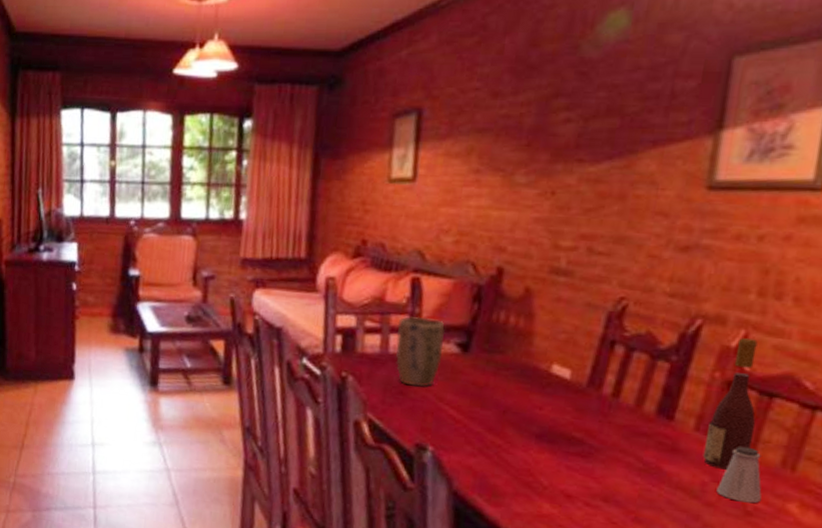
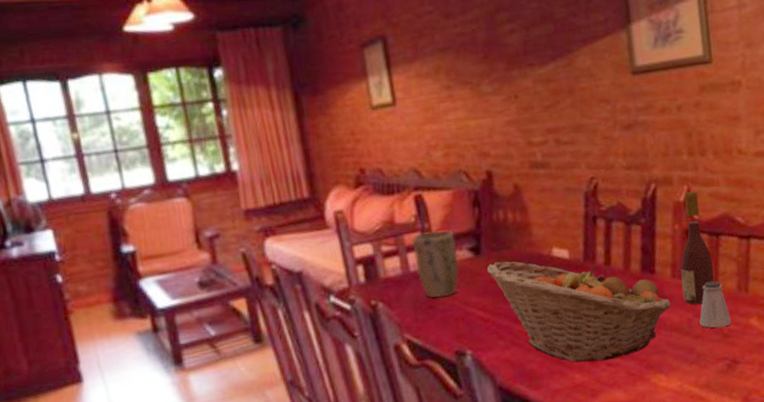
fruit basket: none [472,364,685,501] -> present [487,261,672,363]

